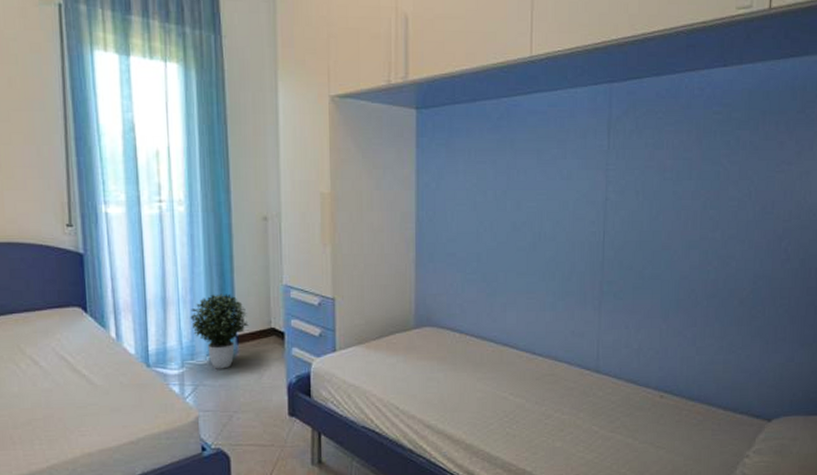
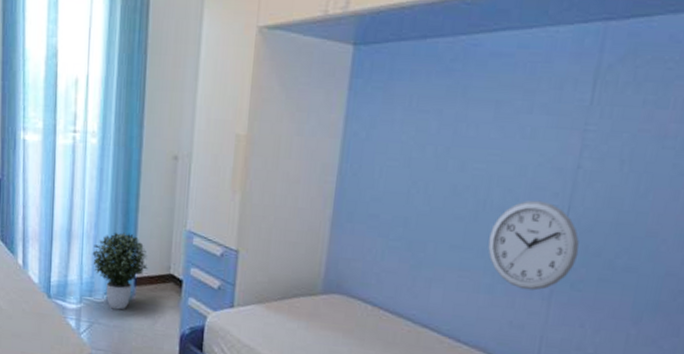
wall clock: none [547,228,616,303] -> present [488,200,580,291]

